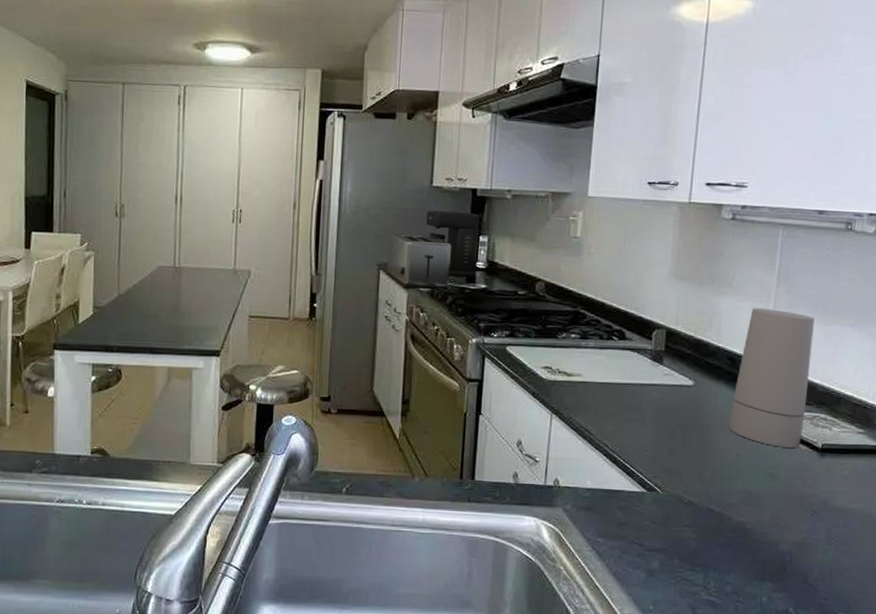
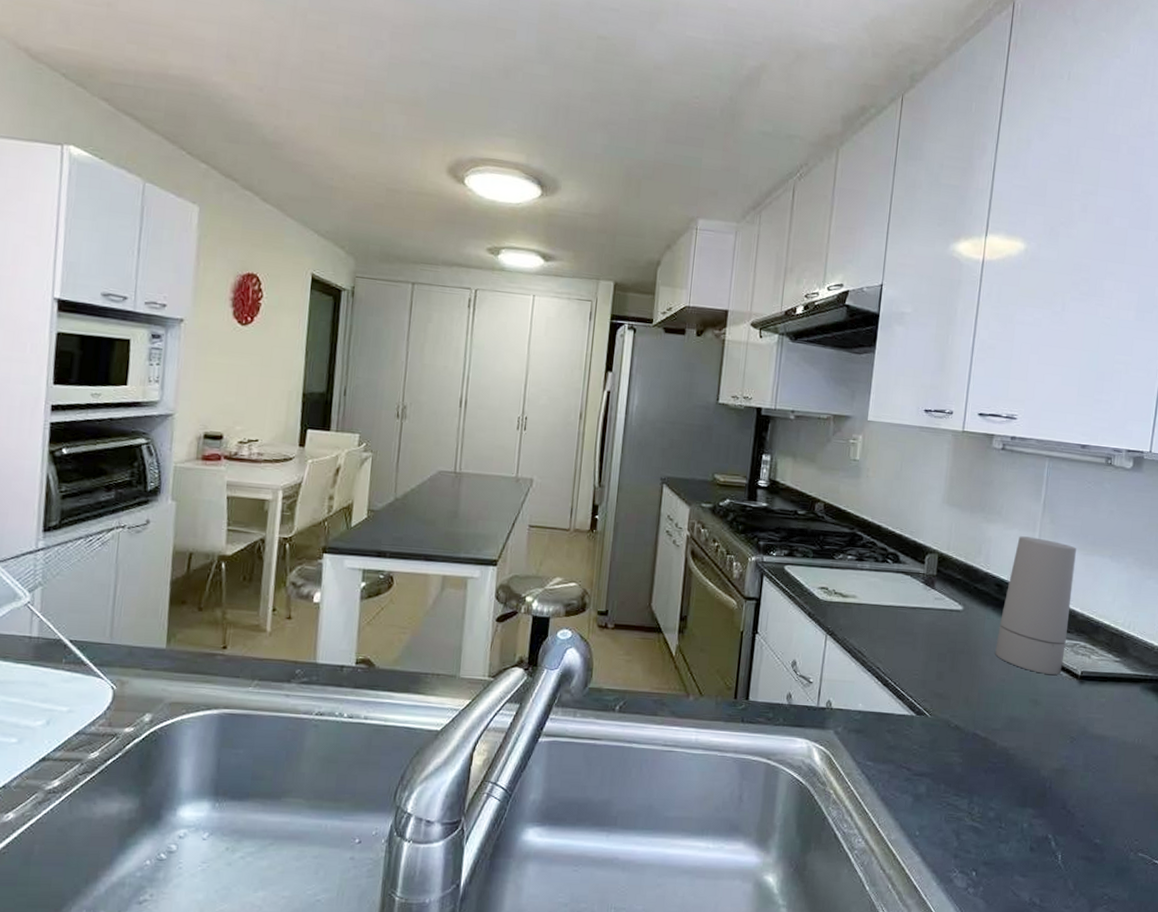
toaster: present [387,233,451,290] -> none [670,448,735,507]
coffee maker: present [426,210,480,277] -> none [711,427,763,495]

